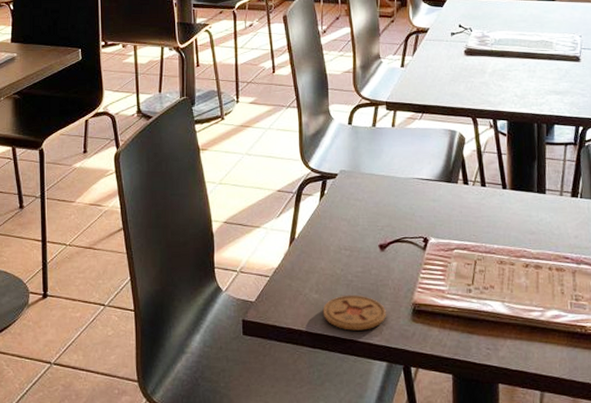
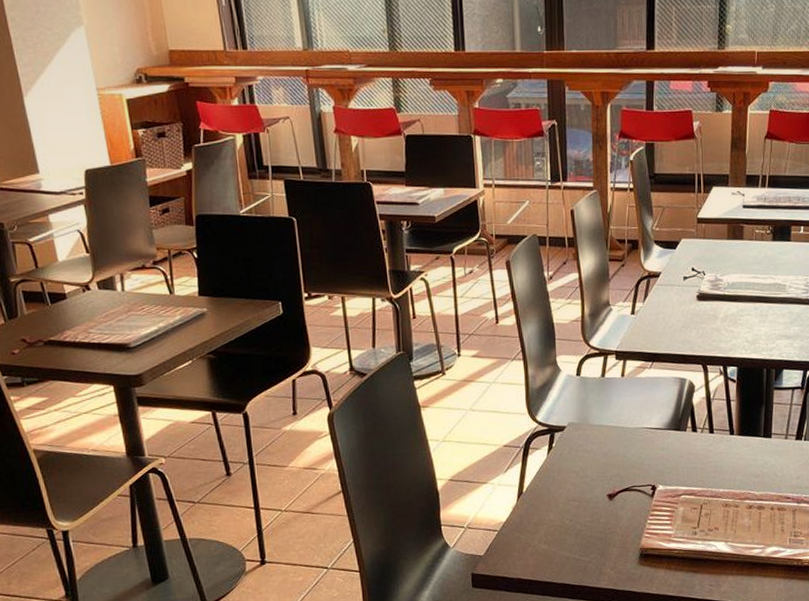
coaster: present [322,294,386,331] -> none [552,543,614,577]

